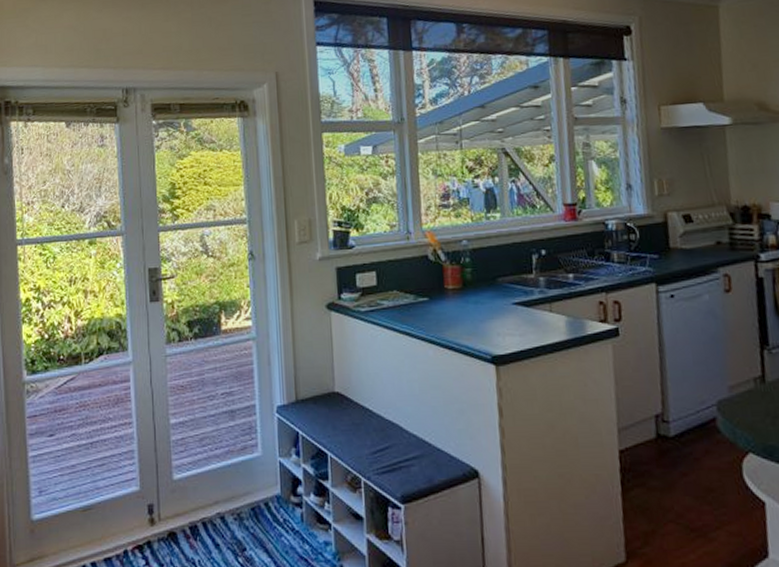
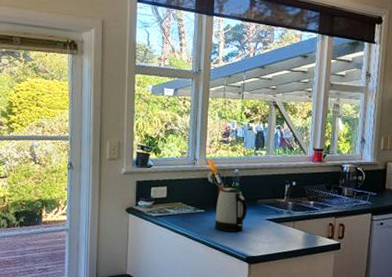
kettle: none [443,265,486,324] -> present [215,187,248,232]

